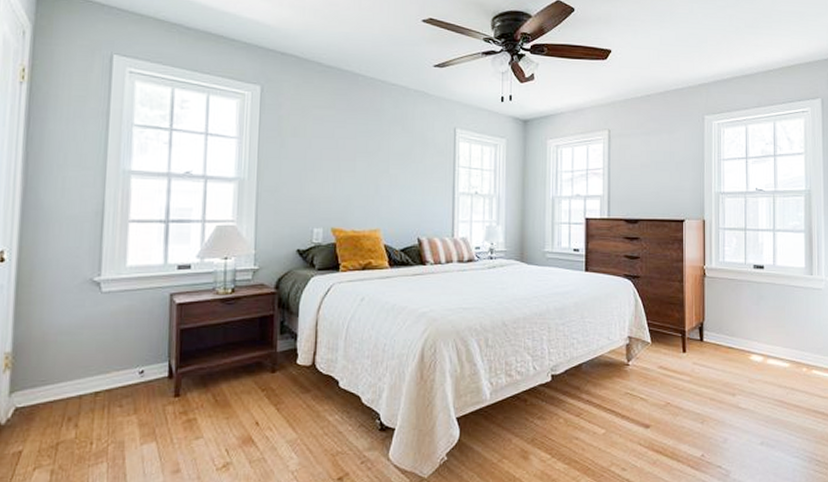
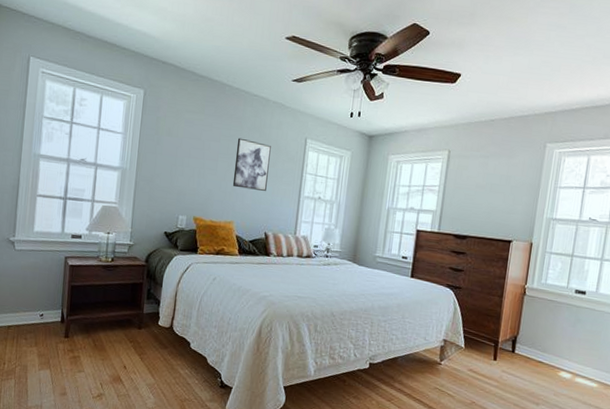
wall art: none [375,133,416,190] -> present [232,137,271,191]

